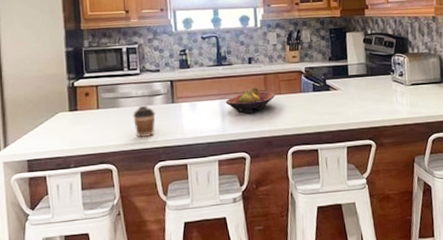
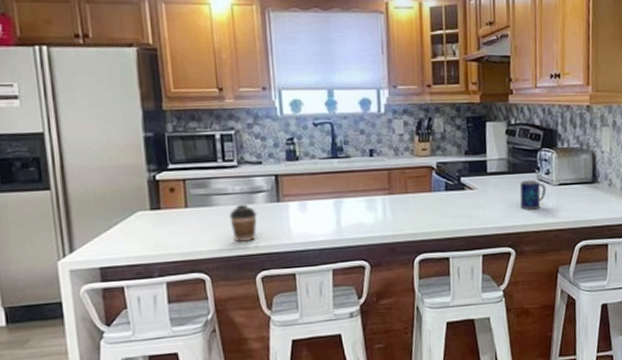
fruit bowl: present [225,86,275,114] -> none [341,183,401,216]
mug: none [377,81,401,107] -> present [519,179,546,210]

